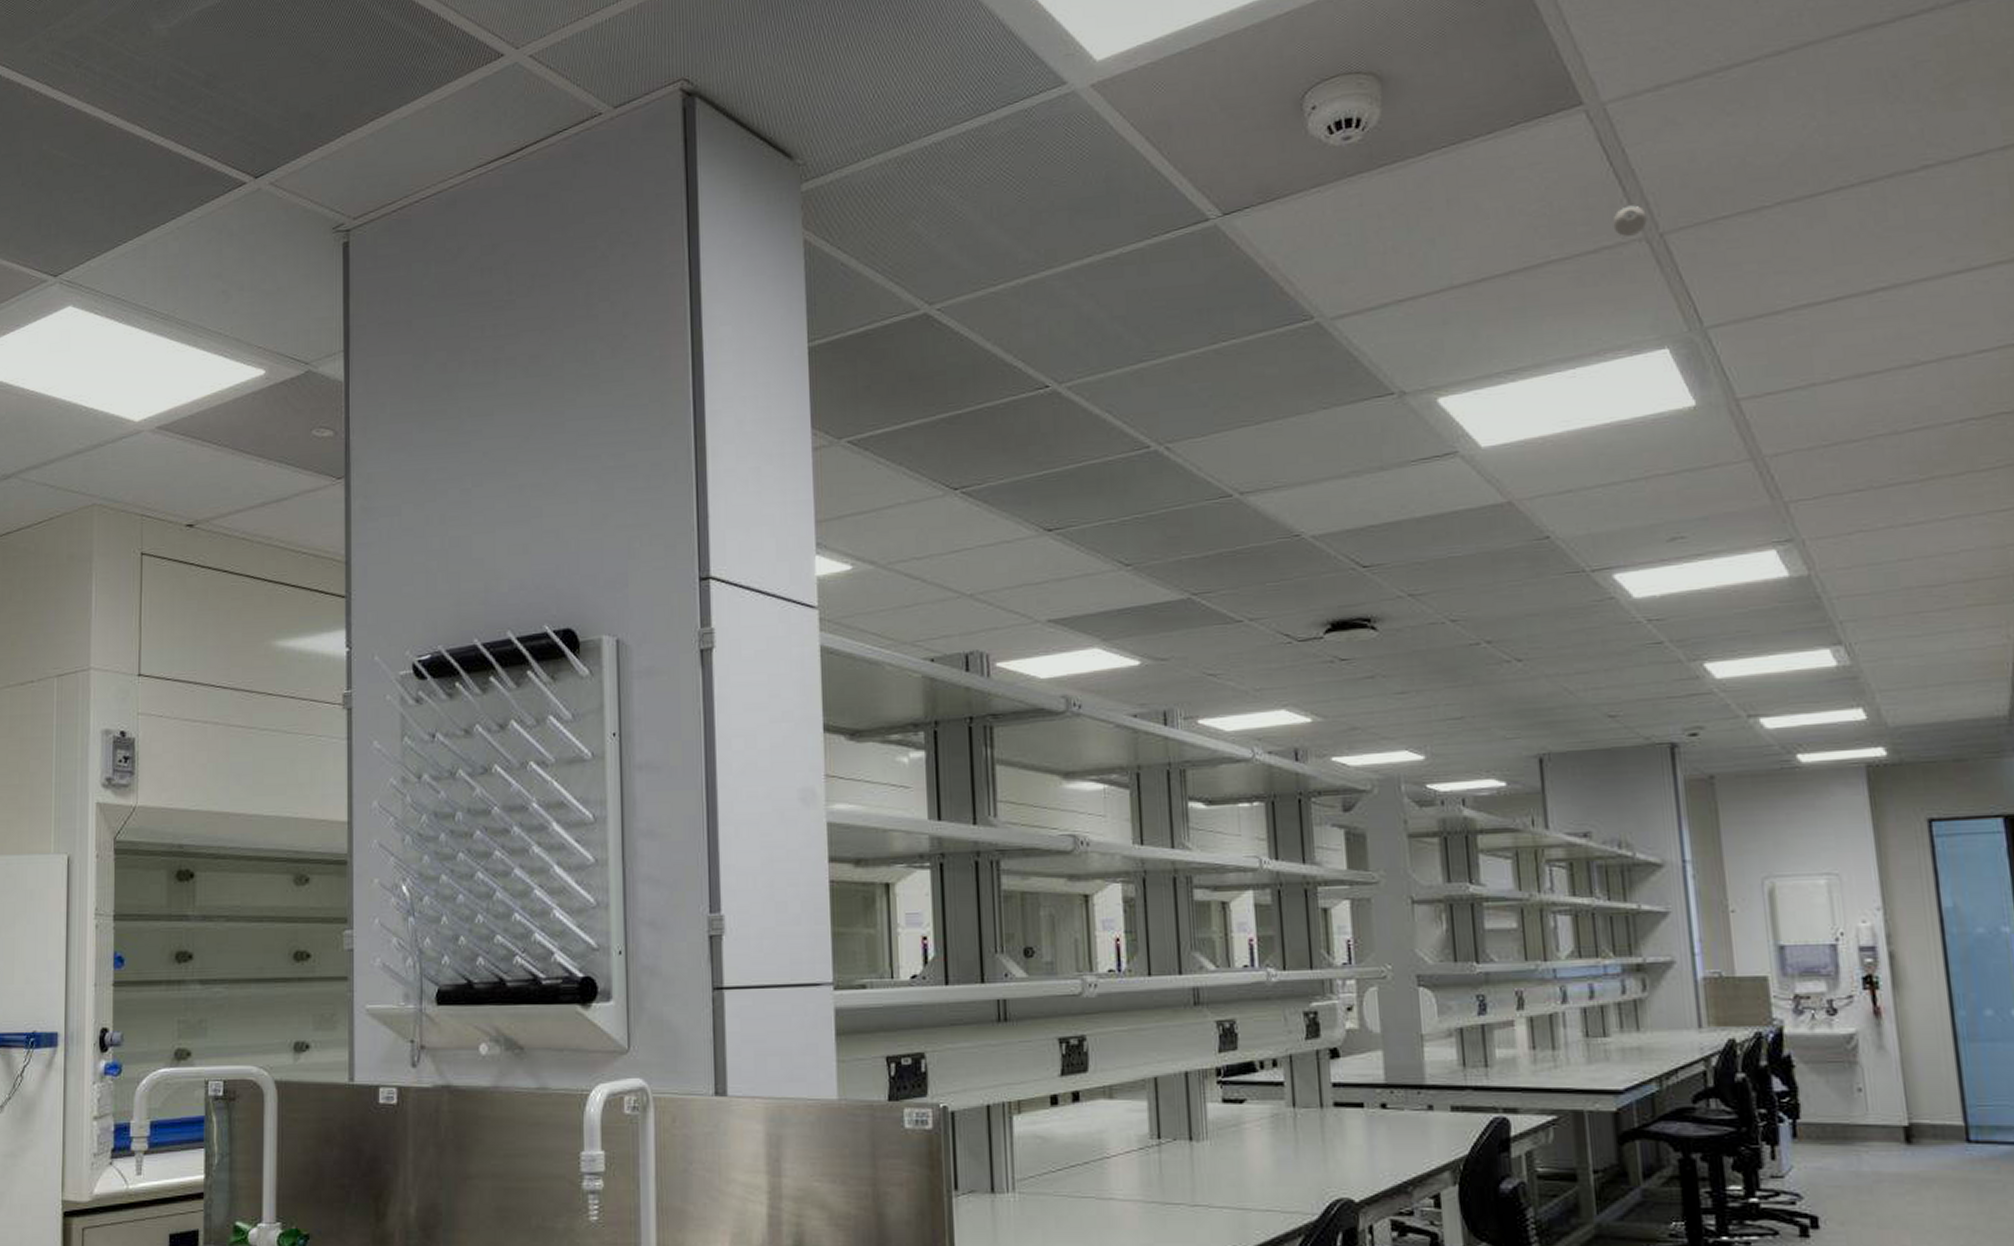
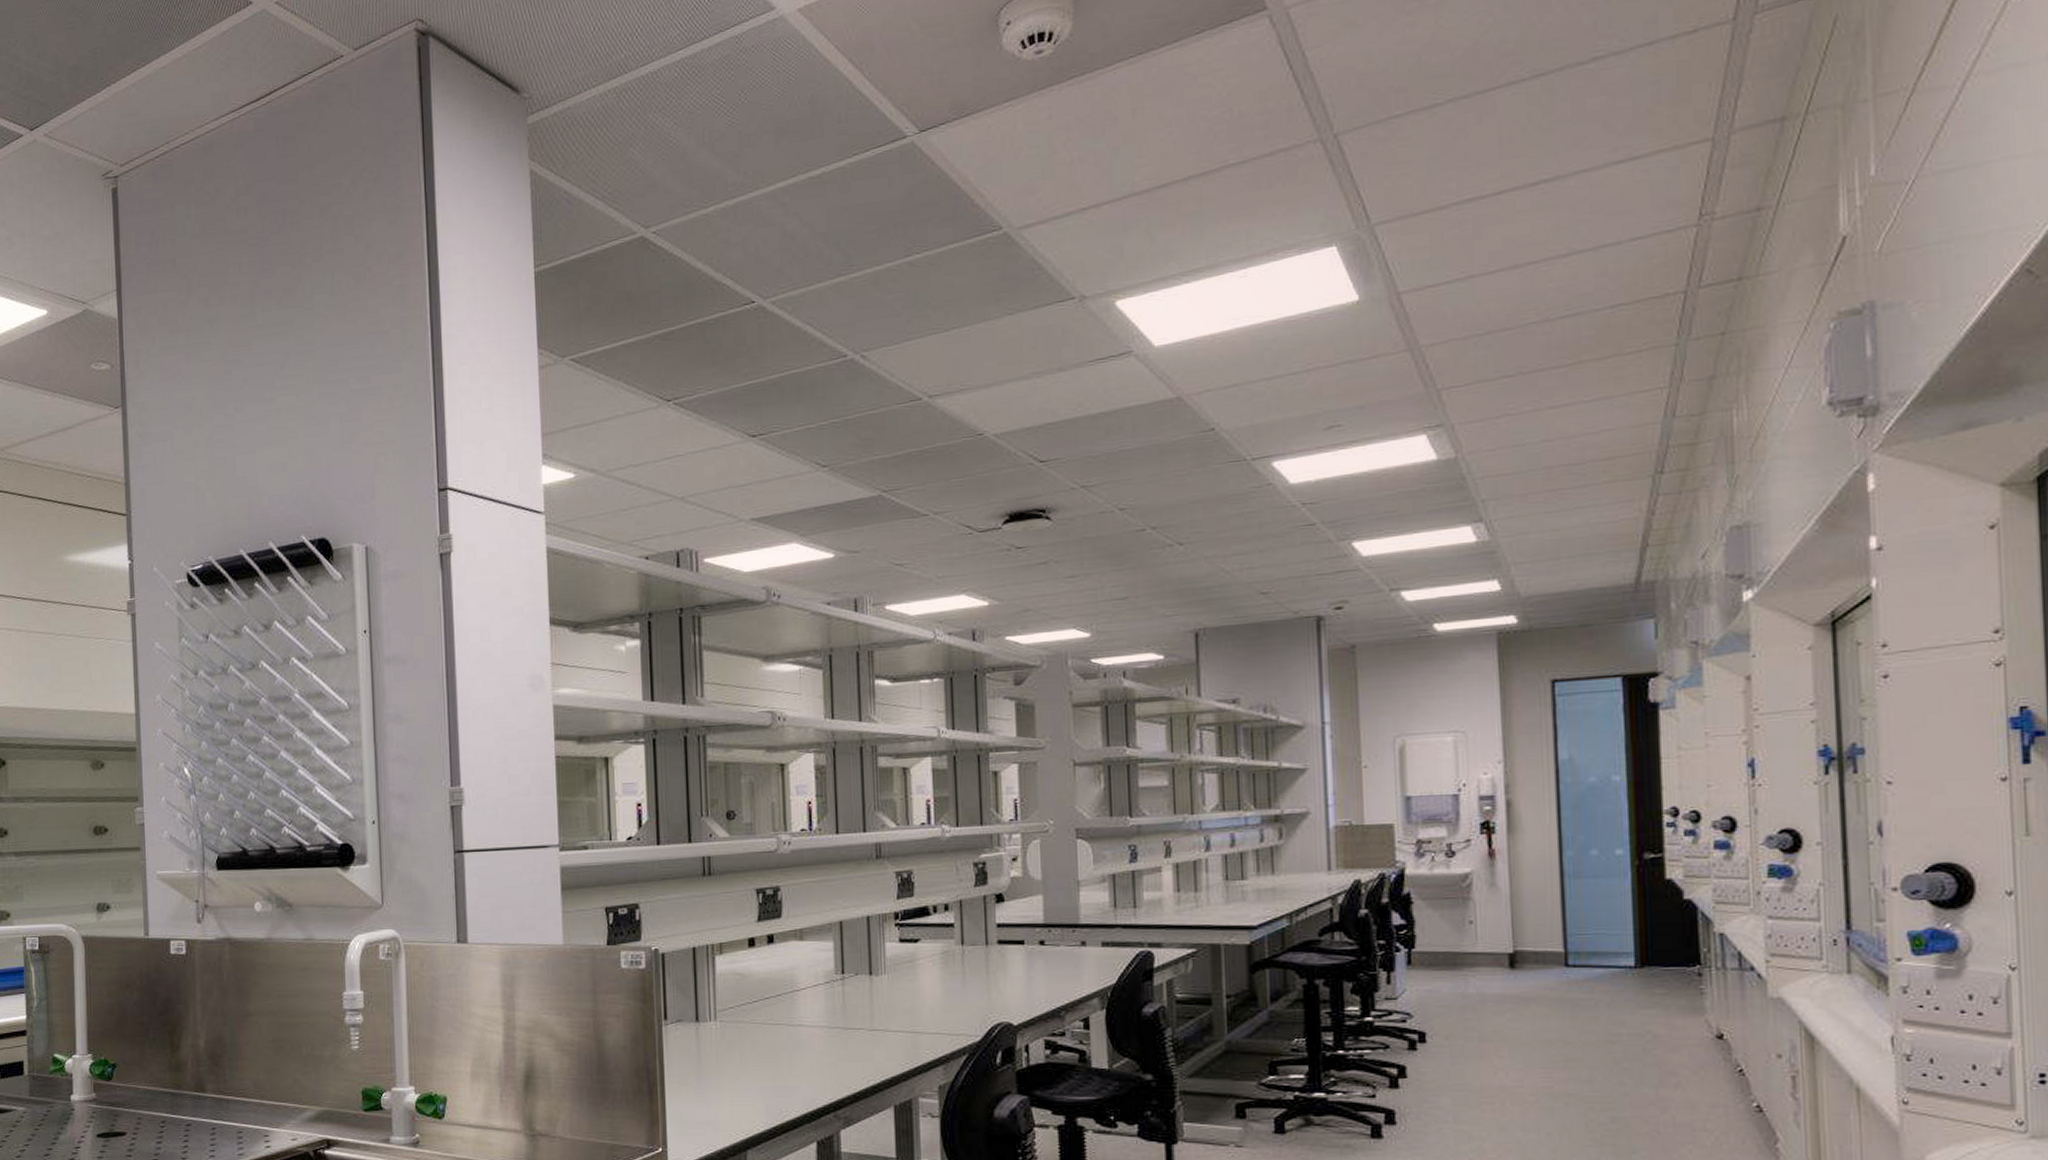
eyeball: present [1613,205,1647,237] -> none [1289,107,1323,139]

